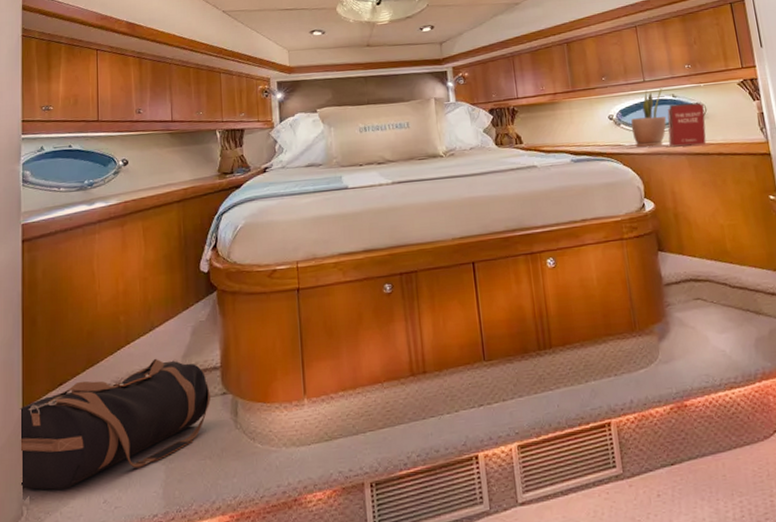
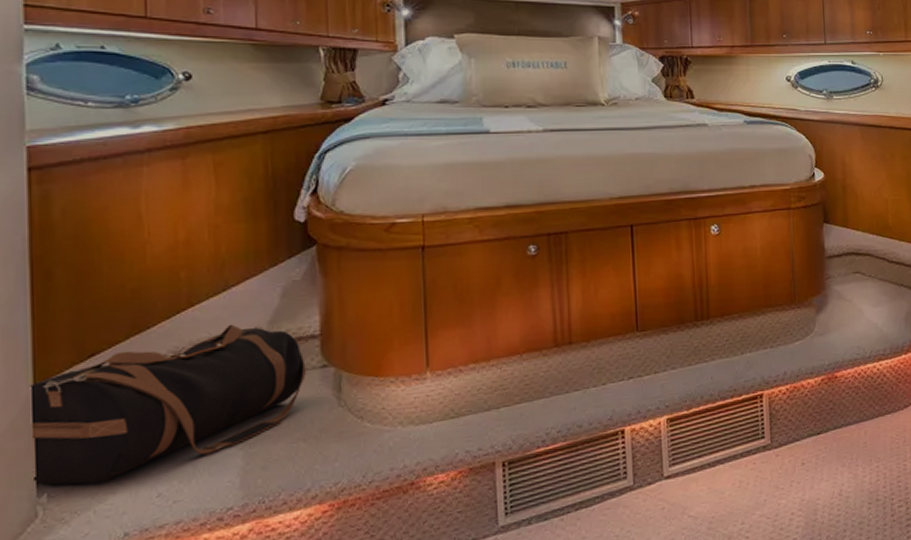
potted plant: present [631,86,667,148] -> none [808,51,844,114]
books: present [667,102,706,147] -> none [844,72,882,117]

